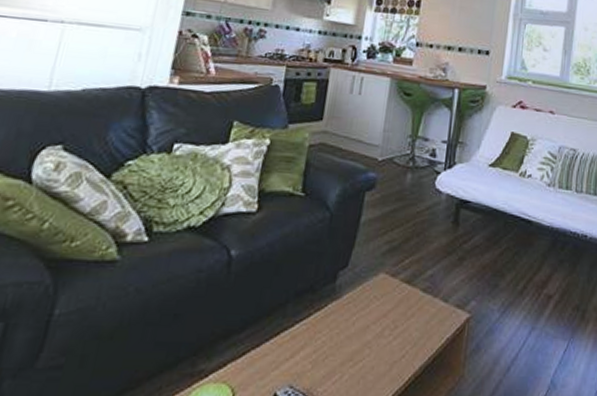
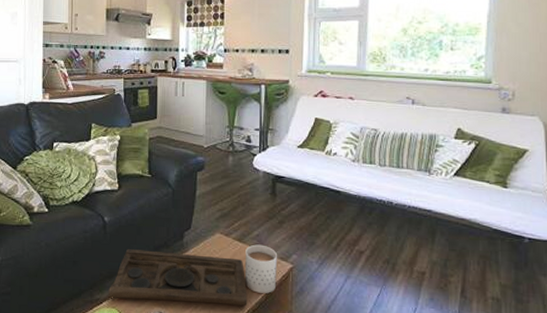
decorative tray: none [219,296,411,371] -> present [109,249,248,306]
mug: none [408,287,454,355] -> present [244,244,278,294]

